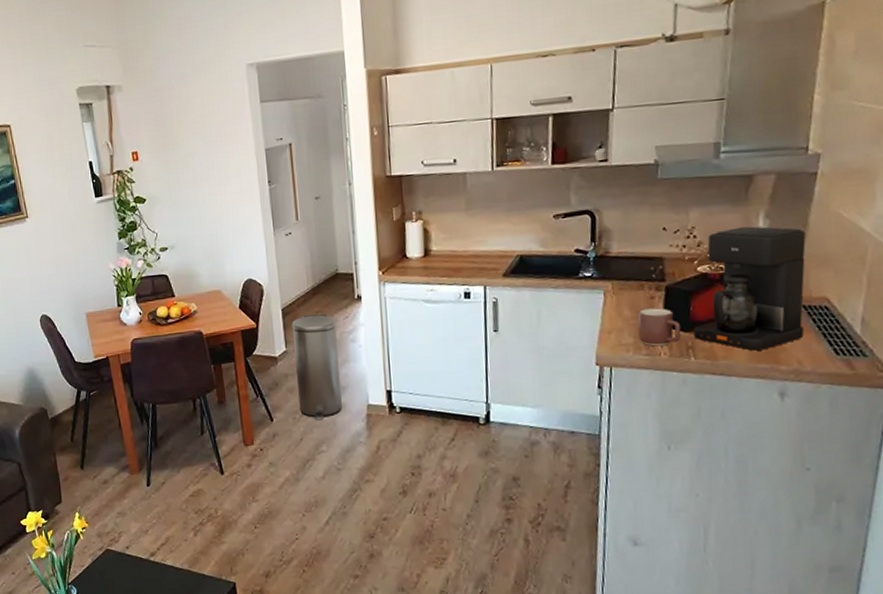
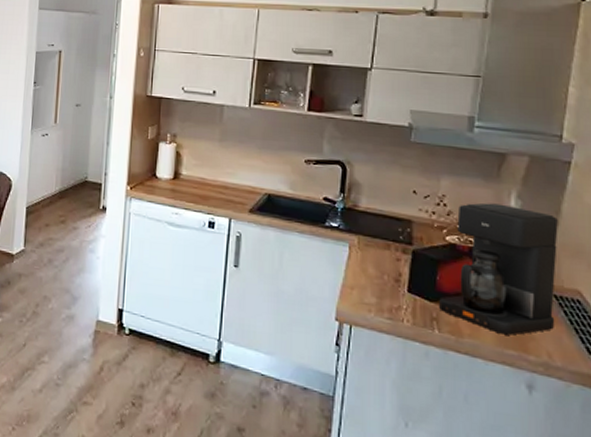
pedal bin: present [291,314,342,420] -> none [28,217,78,328]
mug: present [637,307,681,347] -> none [381,269,426,313]

